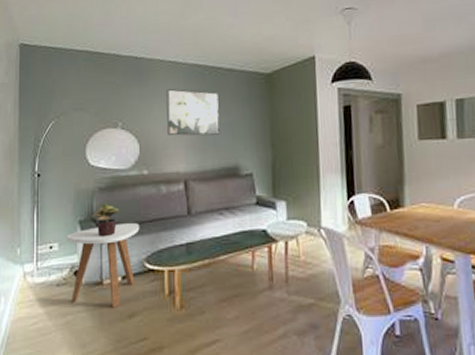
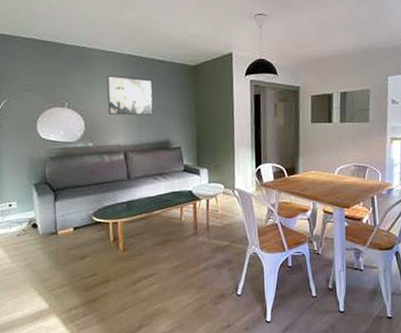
side table: present [67,223,140,308] -> none [24,186,87,252]
potted plant: present [92,203,118,237] -> none [45,170,68,197]

